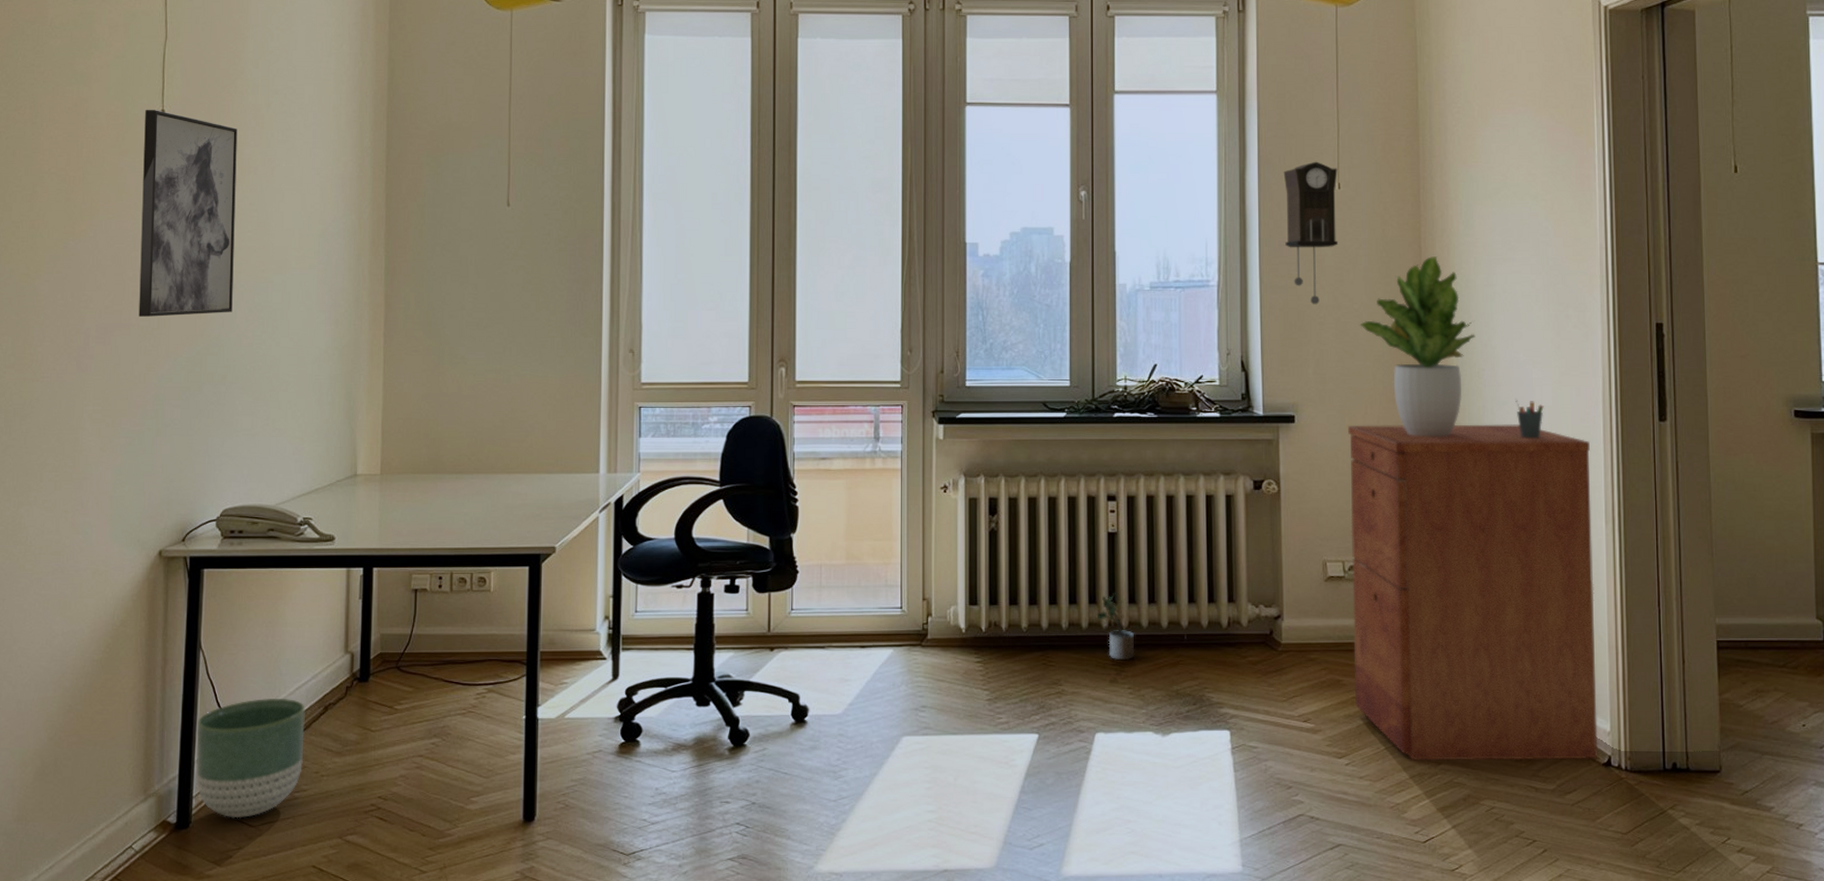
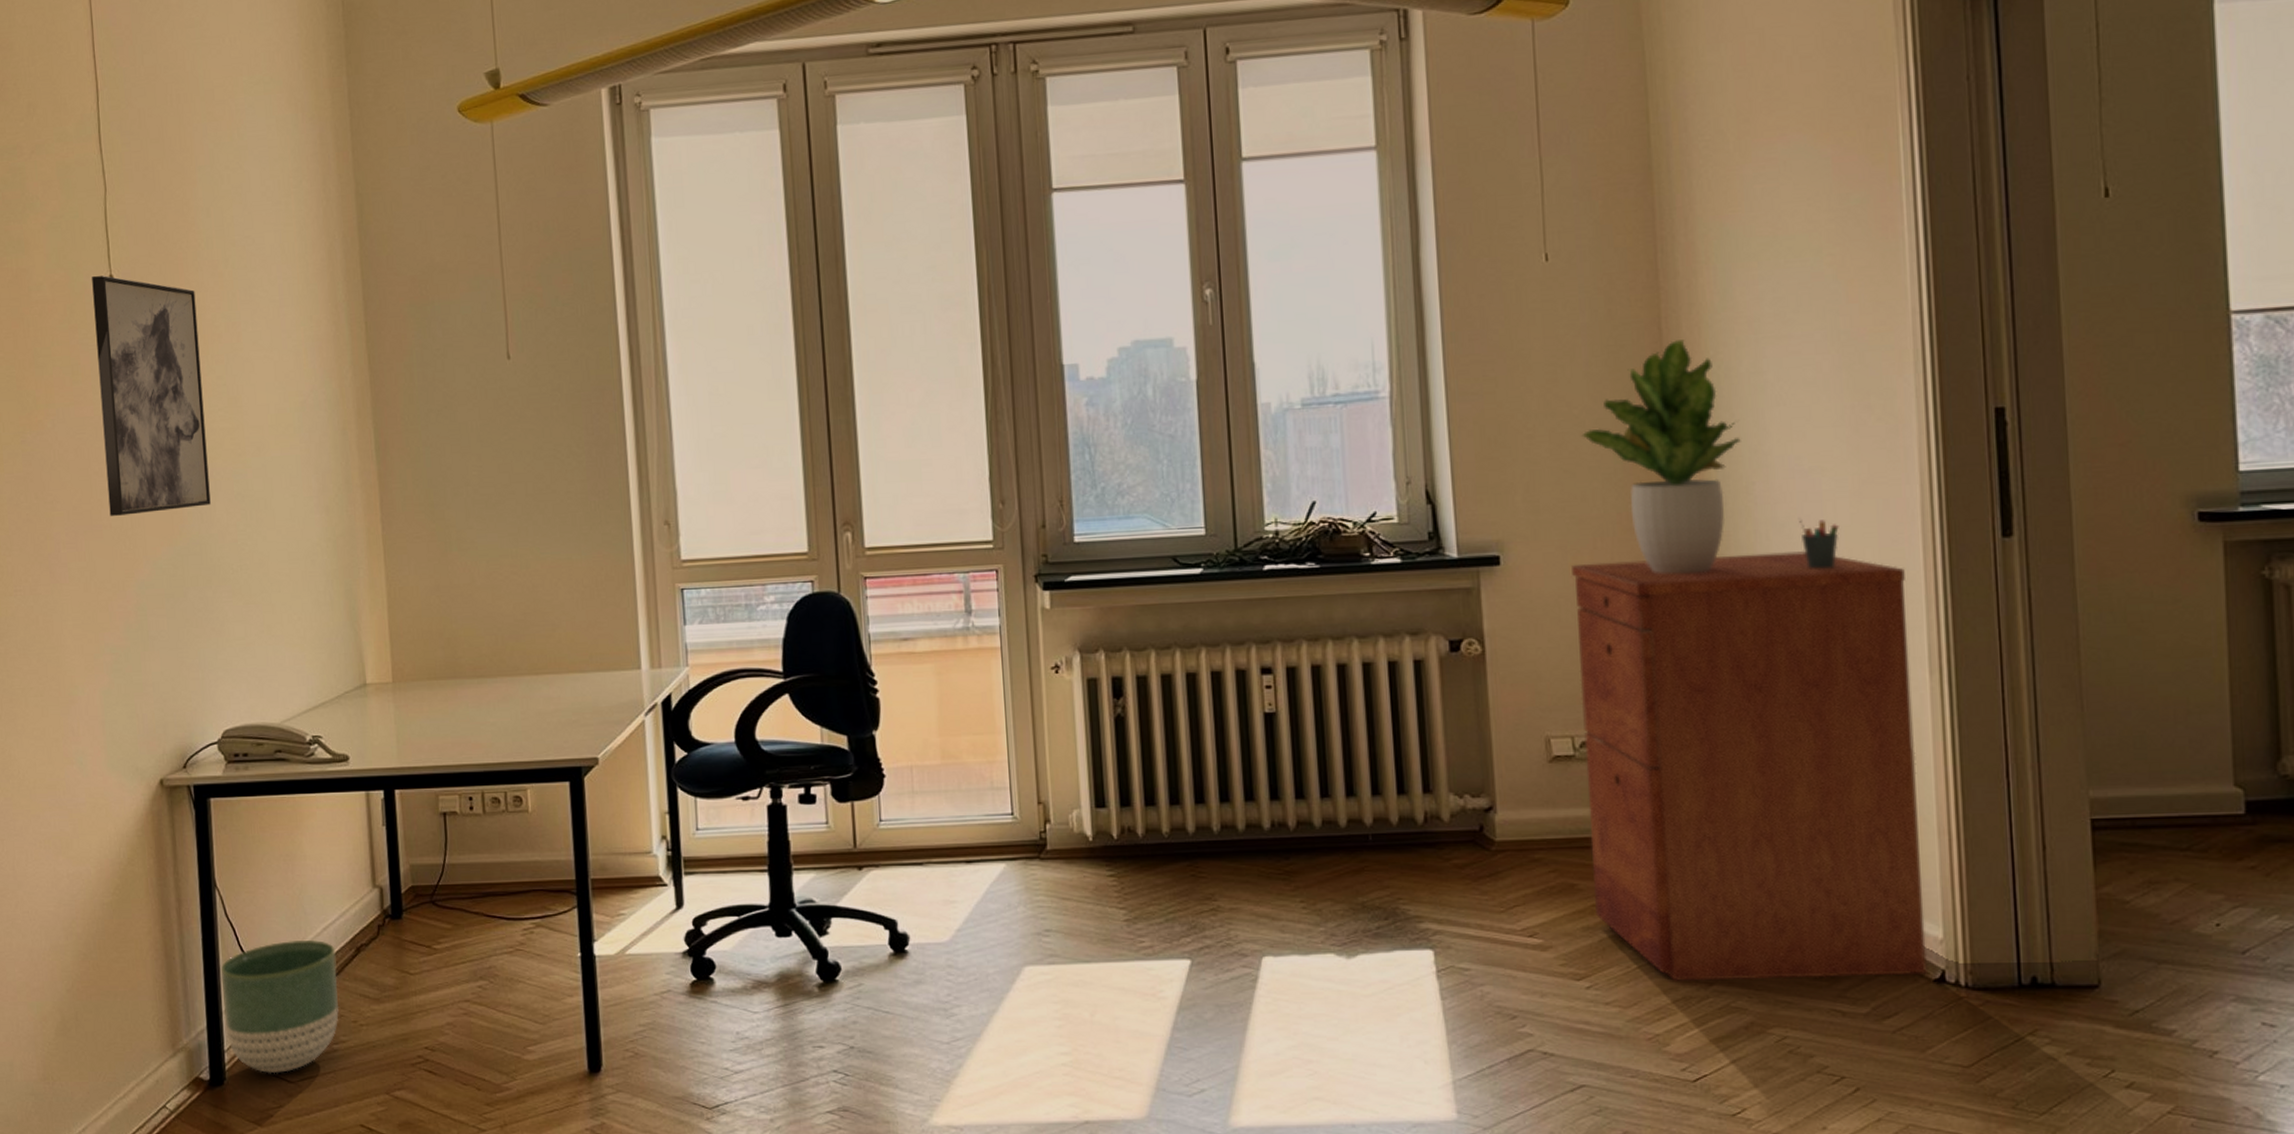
potted plant: present [1096,593,1135,661] -> none [1255,787,1307,869]
pendulum clock: present [1283,161,1339,305] -> none [1470,227,1549,414]

